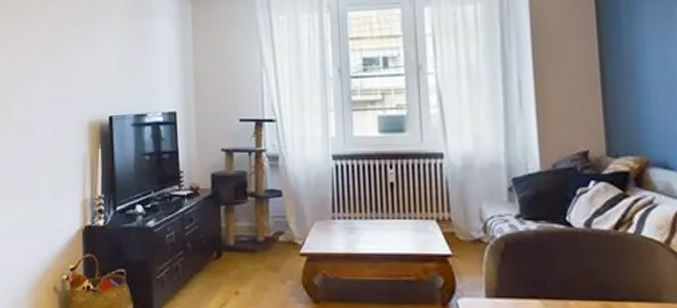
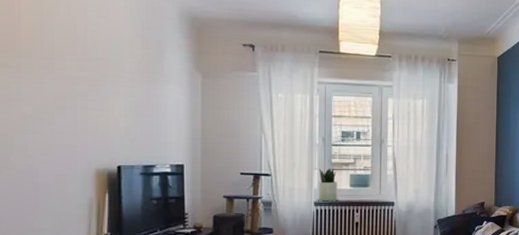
planter: none [335,108,366,155] -> present [317,168,340,203]

